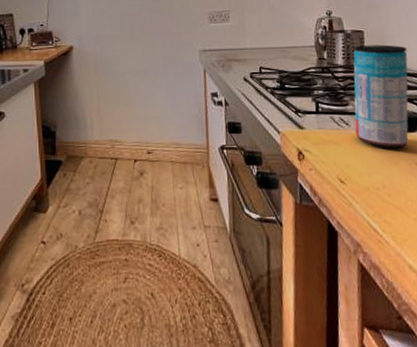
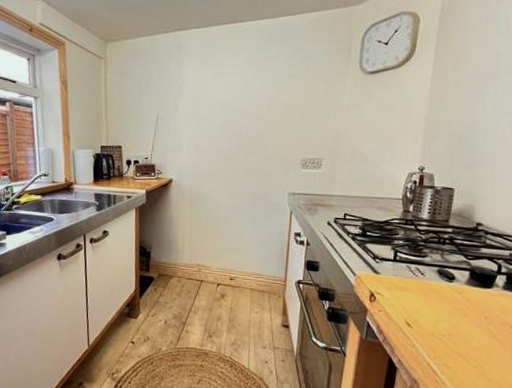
beverage can: present [353,44,409,149] -> none [429,202,497,302]

